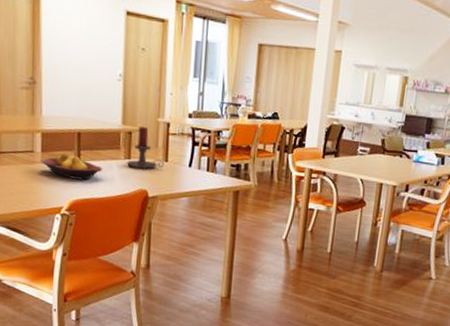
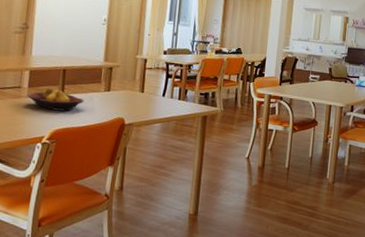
candle holder: present [126,126,164,170] -> none [106,62,140,100]

